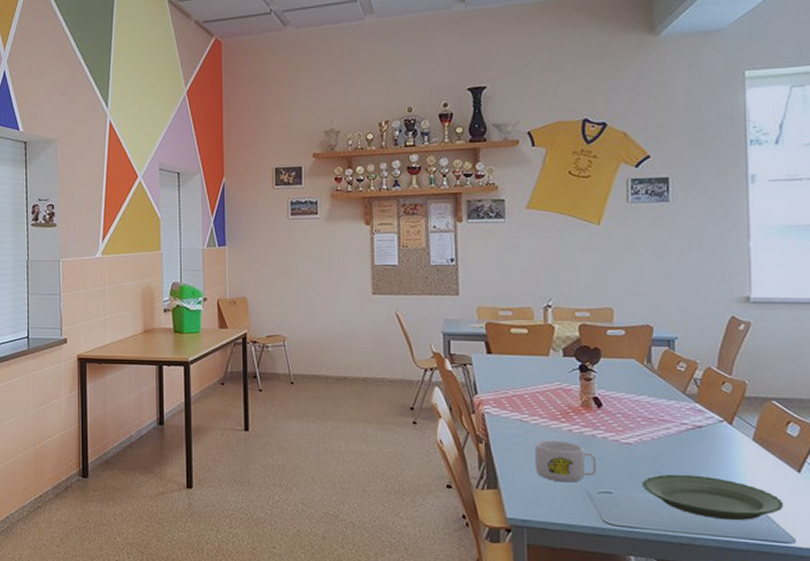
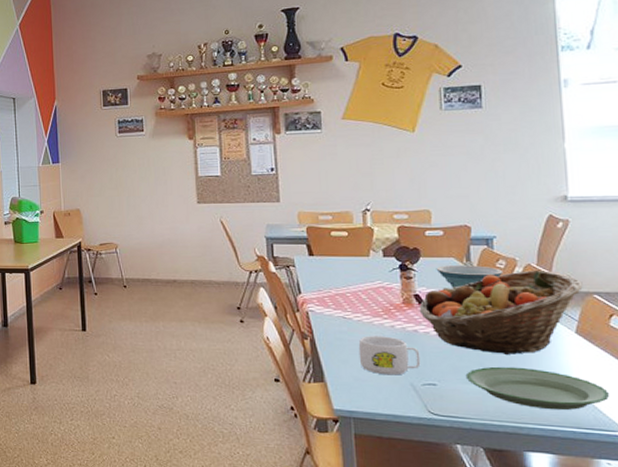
fruit basket: none [597,374,762,462] -> present [419,271,583,354]
bowl: none [616,367,684,391] -> present [436,265,504,288]

